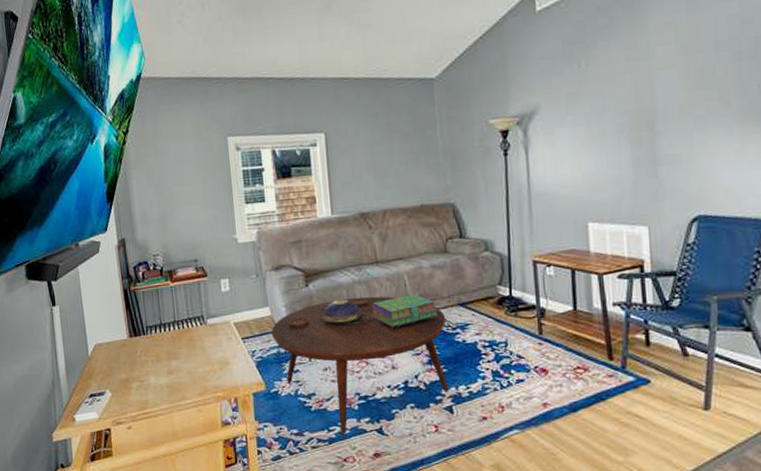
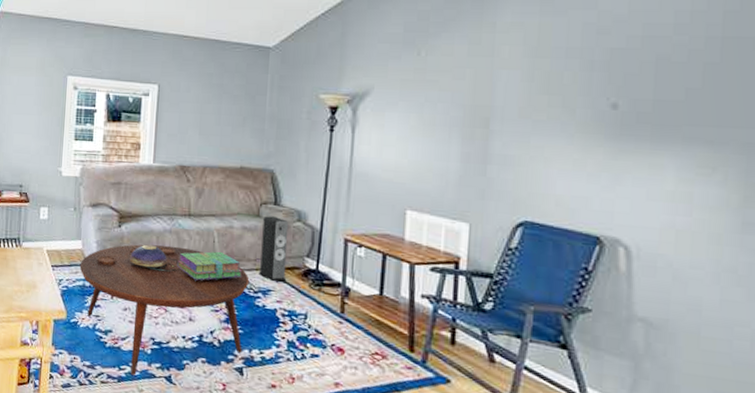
speaker: none [451,250,483,316] -> present [258,216,289,283]

